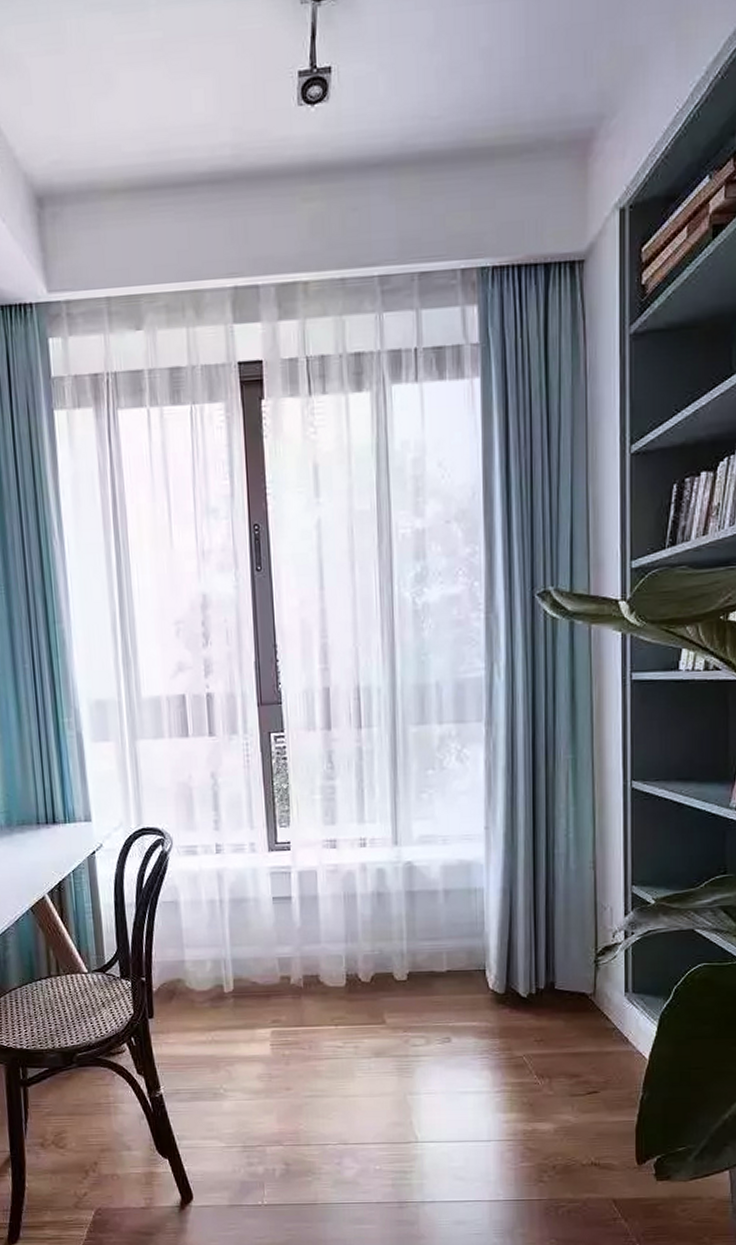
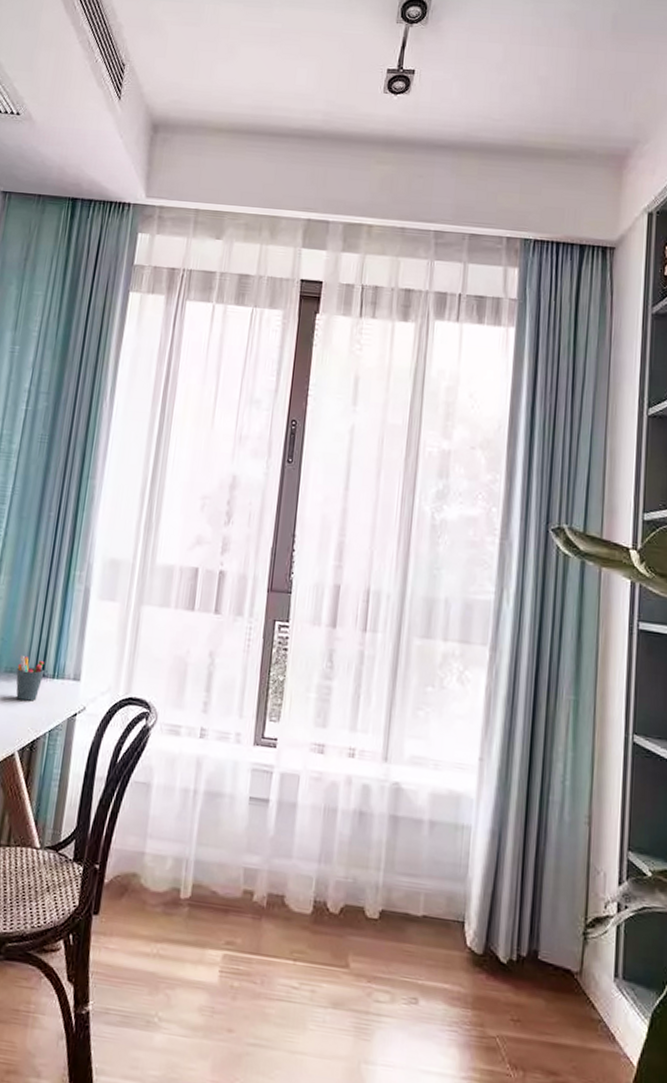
pen holder: none [28,806,56,848] -> present [16,654,45,701]

